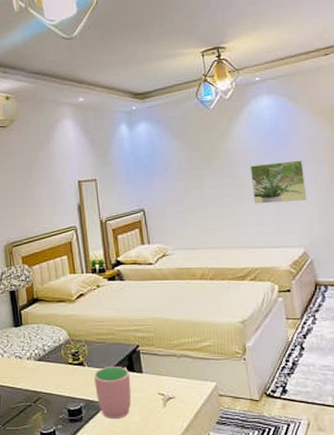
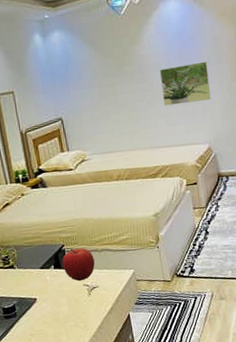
cup: present [94,367,132,418] -> none [24,265,60,312]
fruit: none [136,350,172,389] -> present [62,247,95,281]

